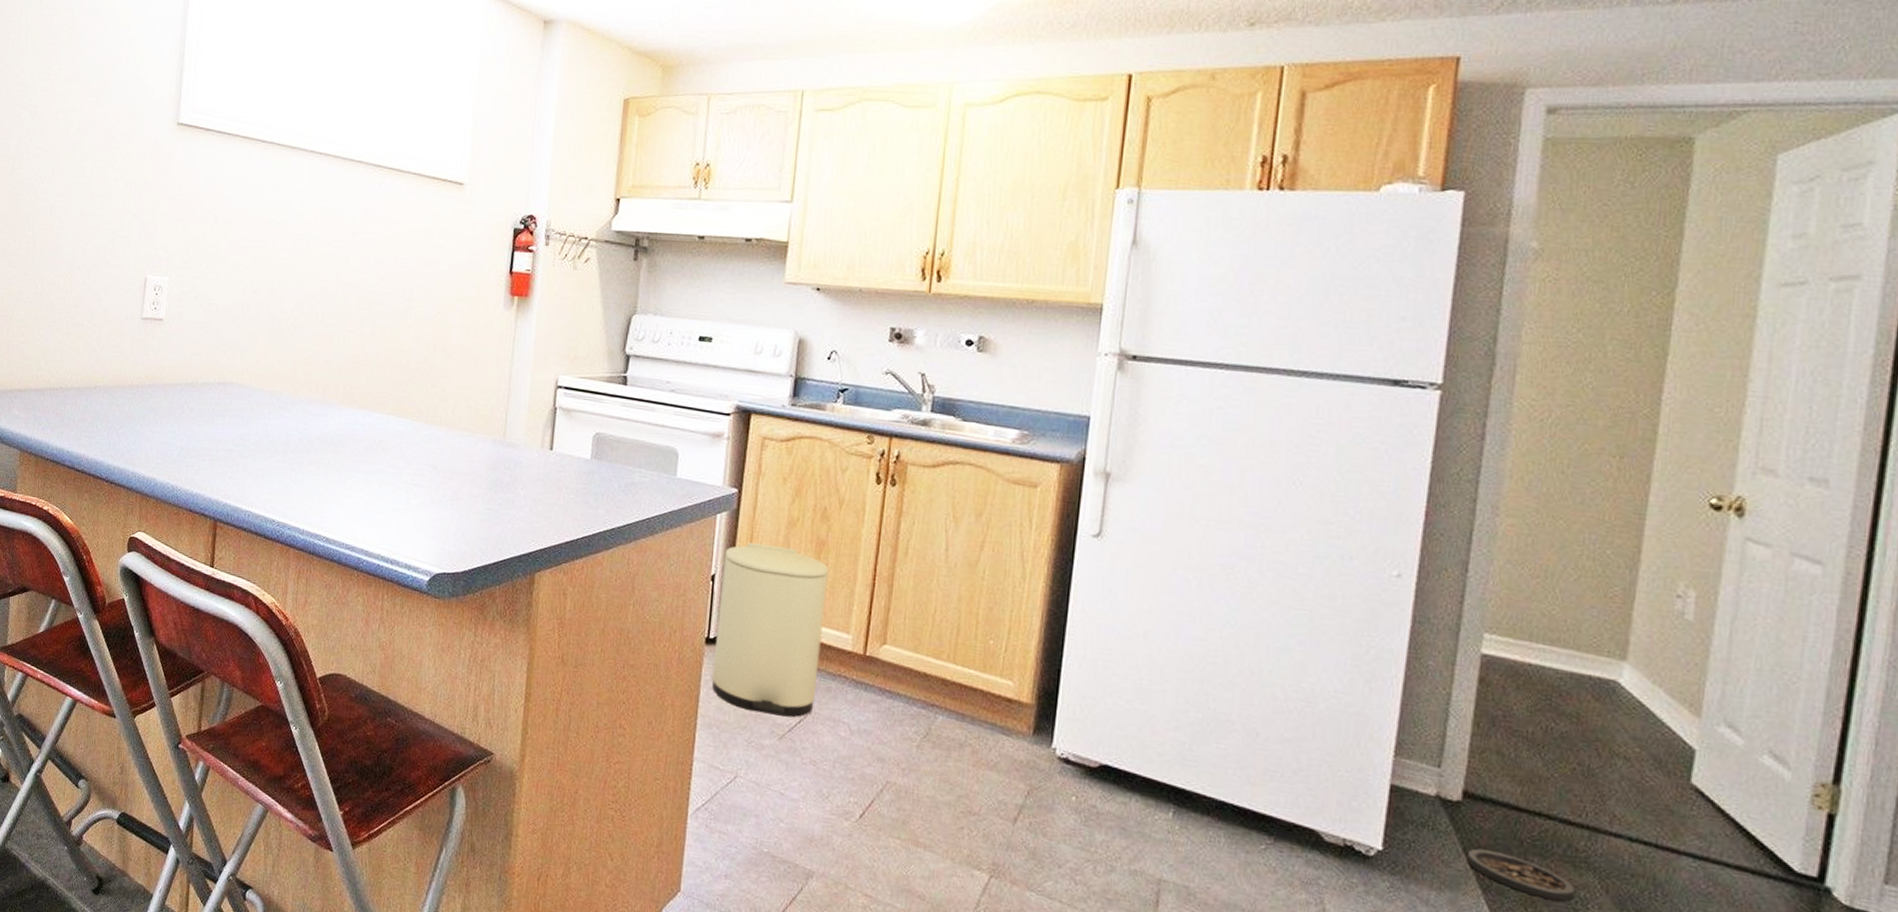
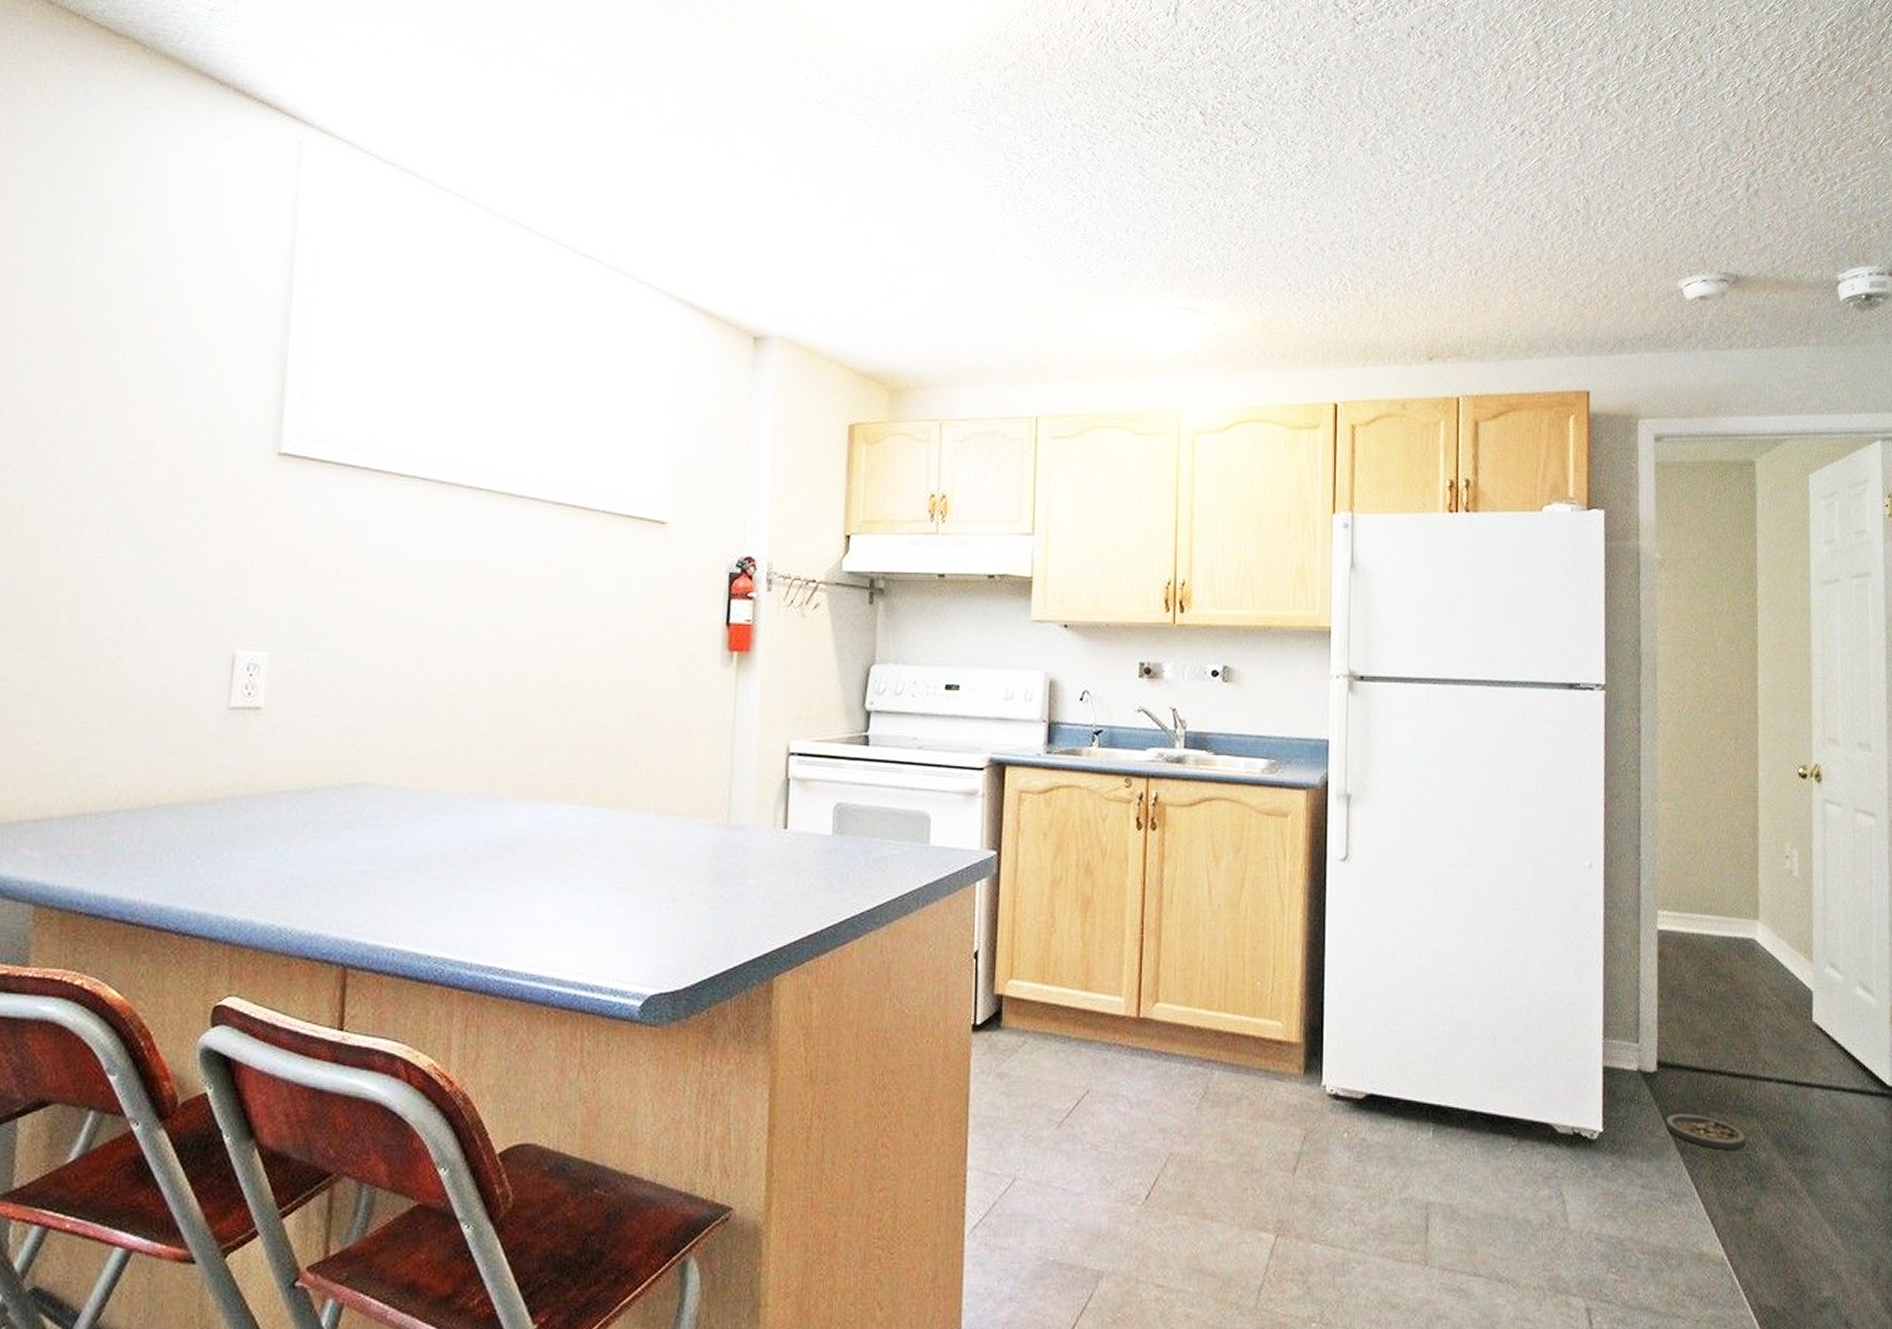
pedal bin: present [712,541,830,717] -> none [981,909,1097,1101]

